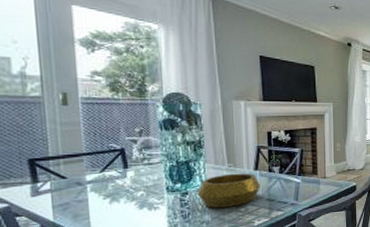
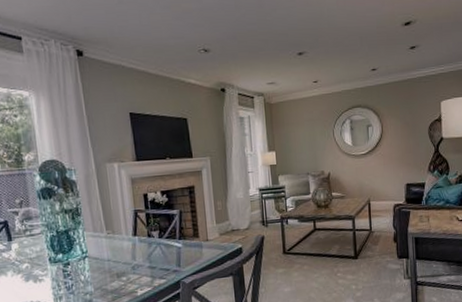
decorative bowl: present [197,173,260,208] -> none [78,239,141,278]

